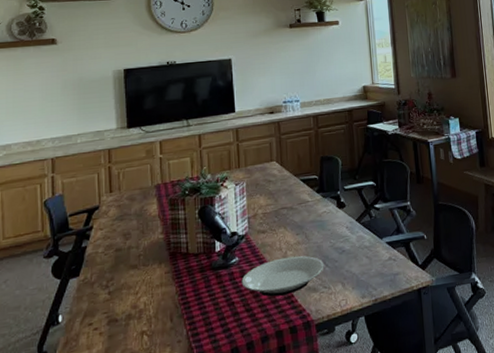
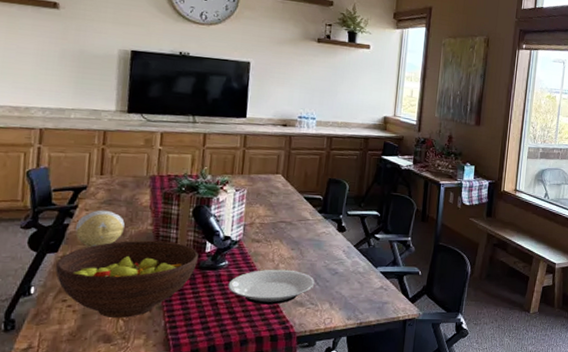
fruit bowl: none [80,247,209,335] -> present [55,240,199,318]
decorative ball: none [94,226,137,266] -> present [75,210,125,247]

